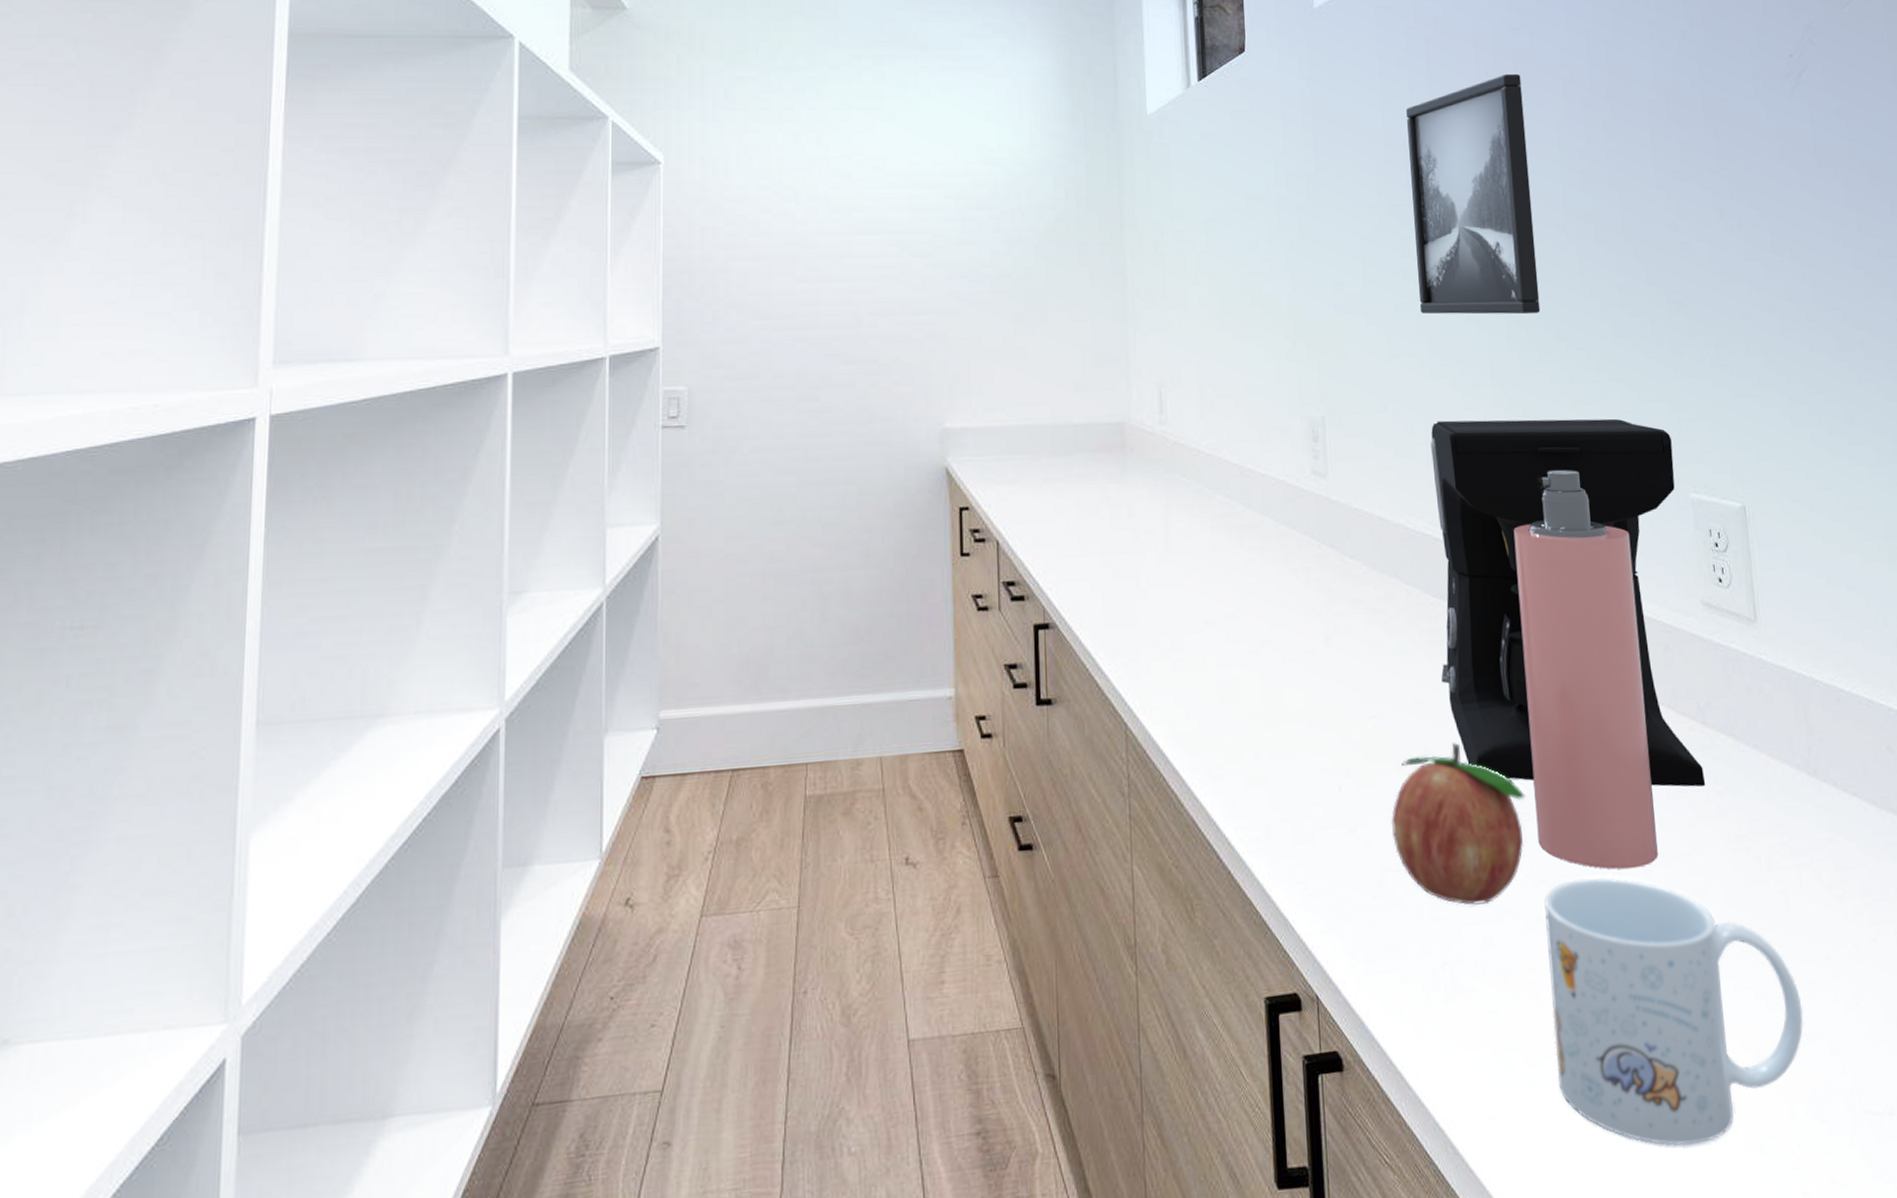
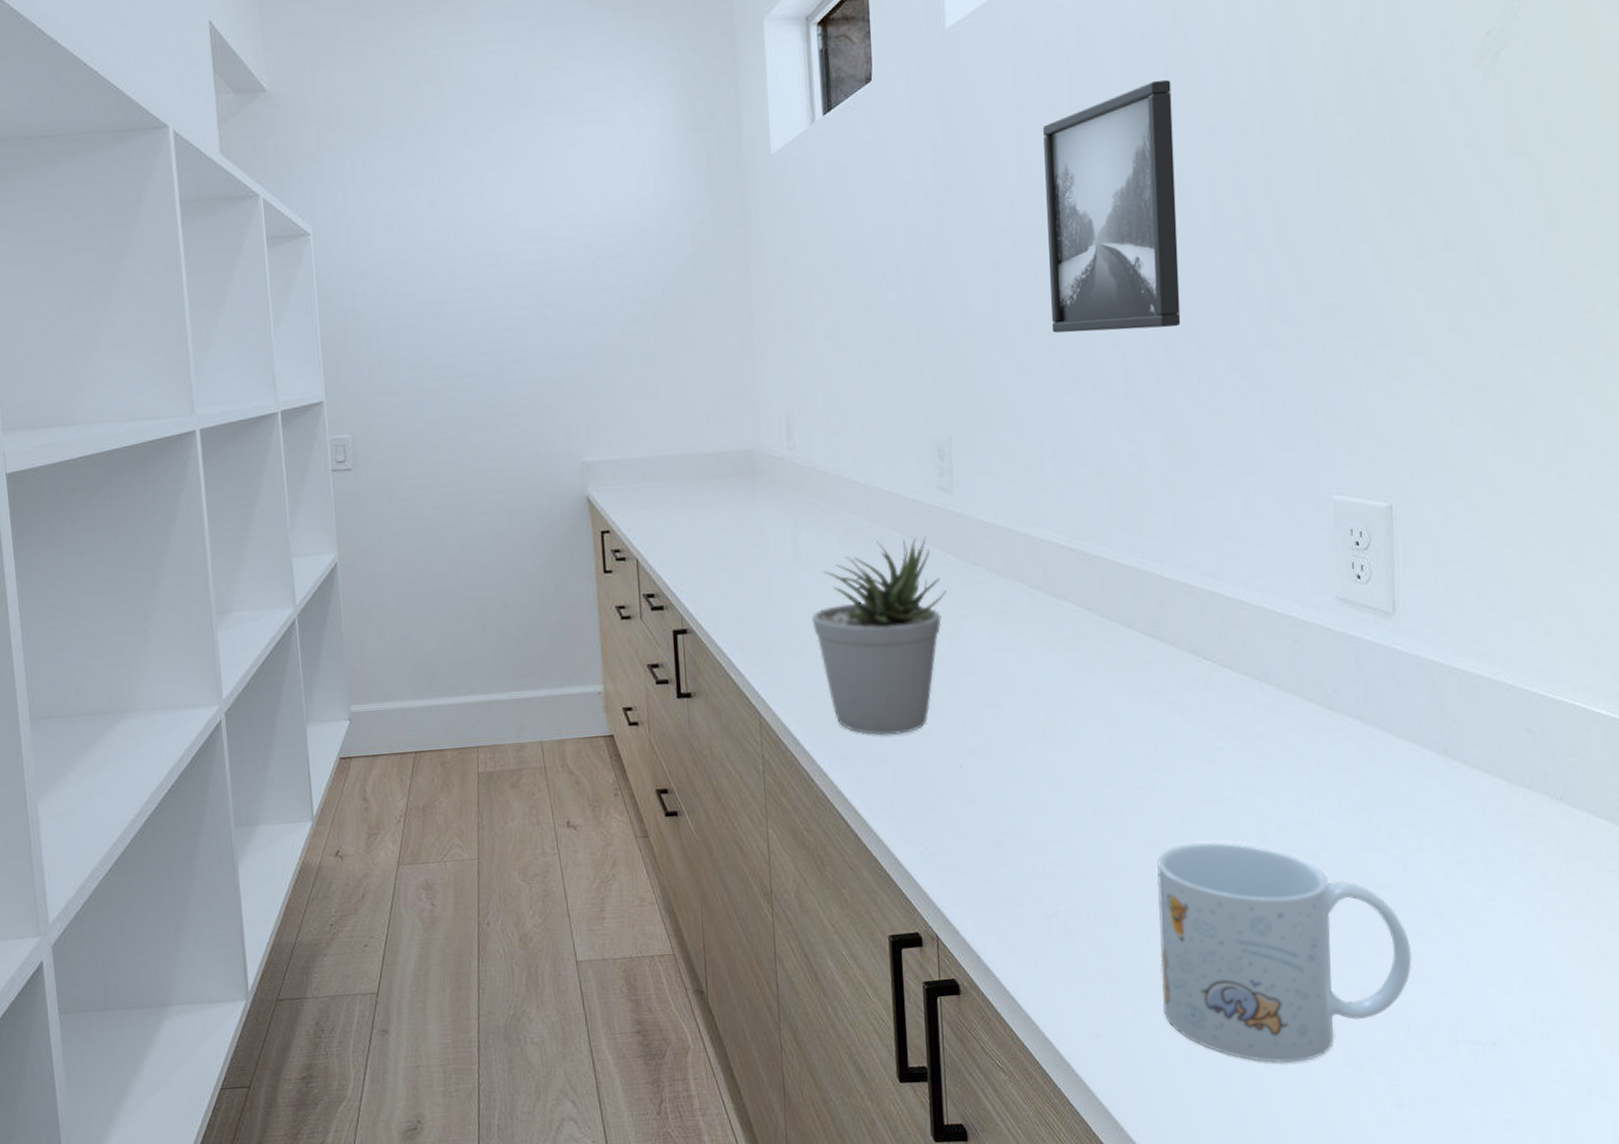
potted plant: none [1183,525,1322,751] -> present [811,537,947,735]
fruit: present [1391,743,1526,905] -> none [1009,727,1143,864]
coffee maker: present [1431,418,1706,787] -> none [1059,426,1328,765]
spray bottle: present [1513,469,1658,870] -> none [1141,477,1274,836]

